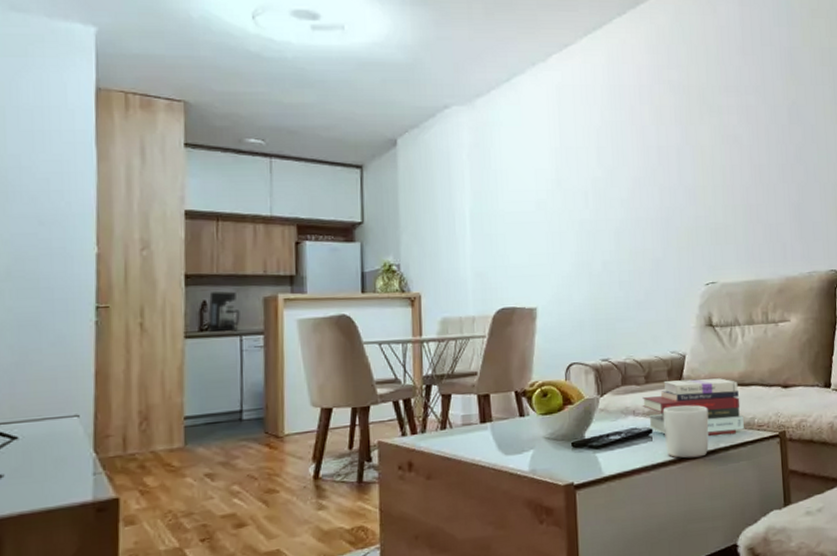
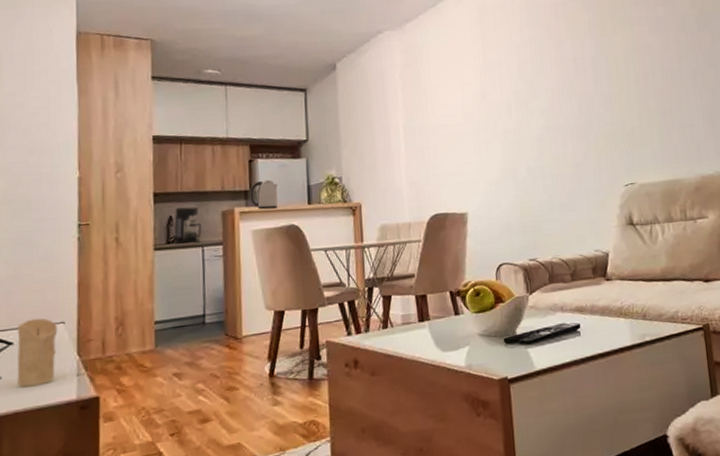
candle: none [22,410,71,487] -> present [17,318,58,387]
kettle: none [296,264,328,297] -> present [250,179,278,210]
books: present [642,378,744,436] -> none [569,274,668,330]
mug: present [662,405,709,459] -> none [589,300,635,352]

